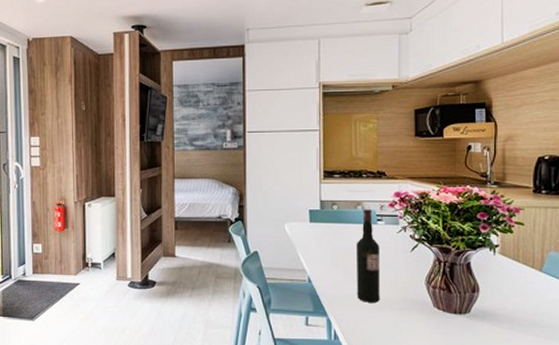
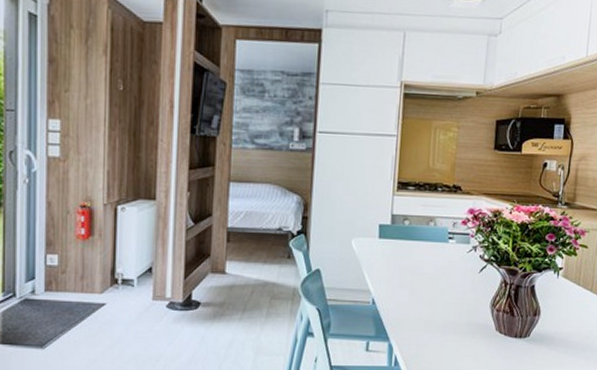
wine bottle: present [356,209,381,302] -> none [421,226,449,326]

